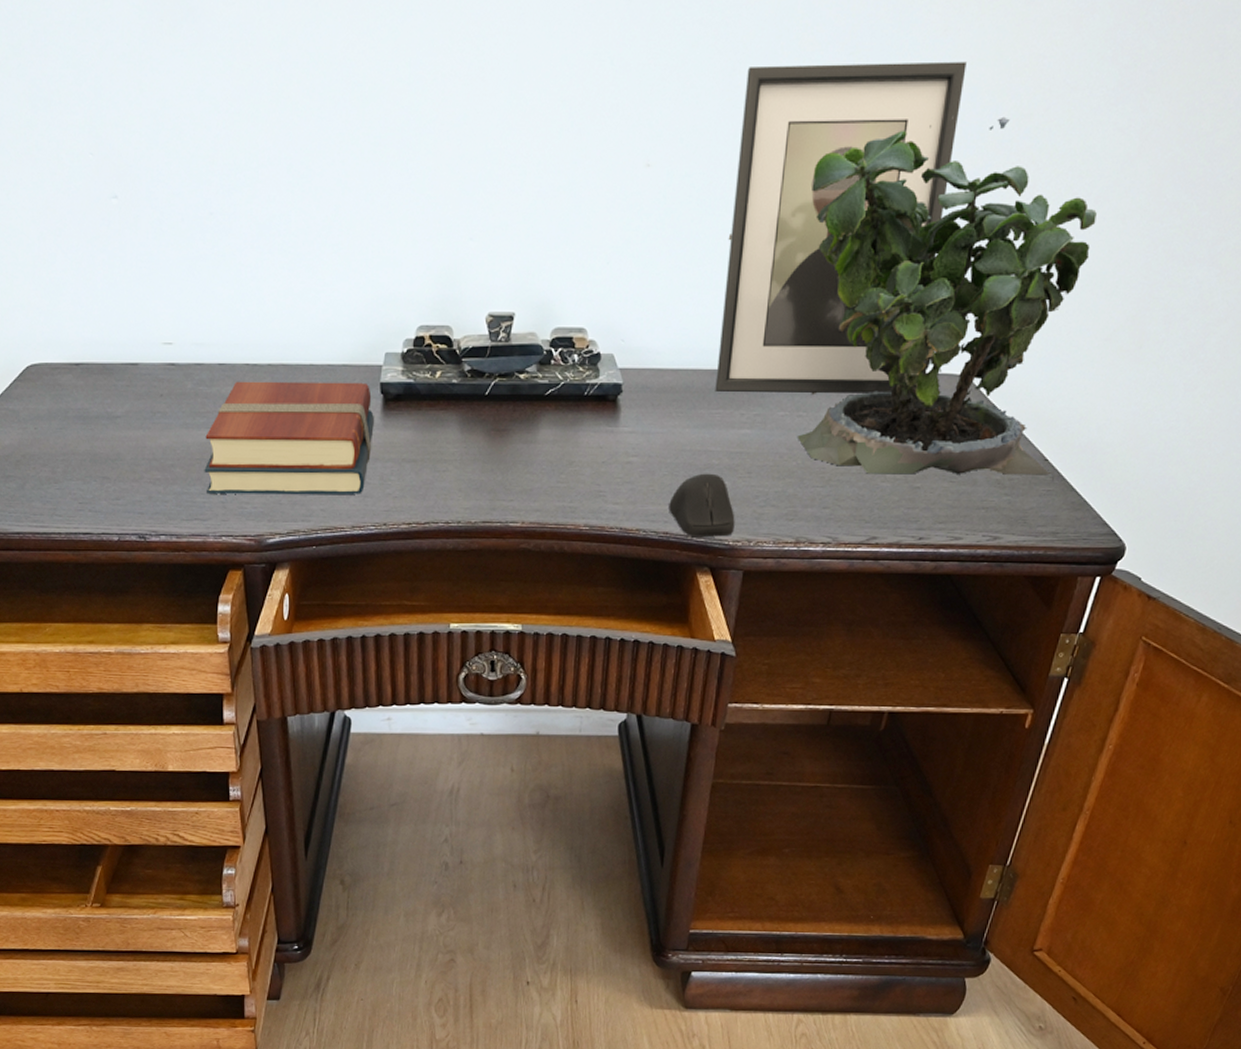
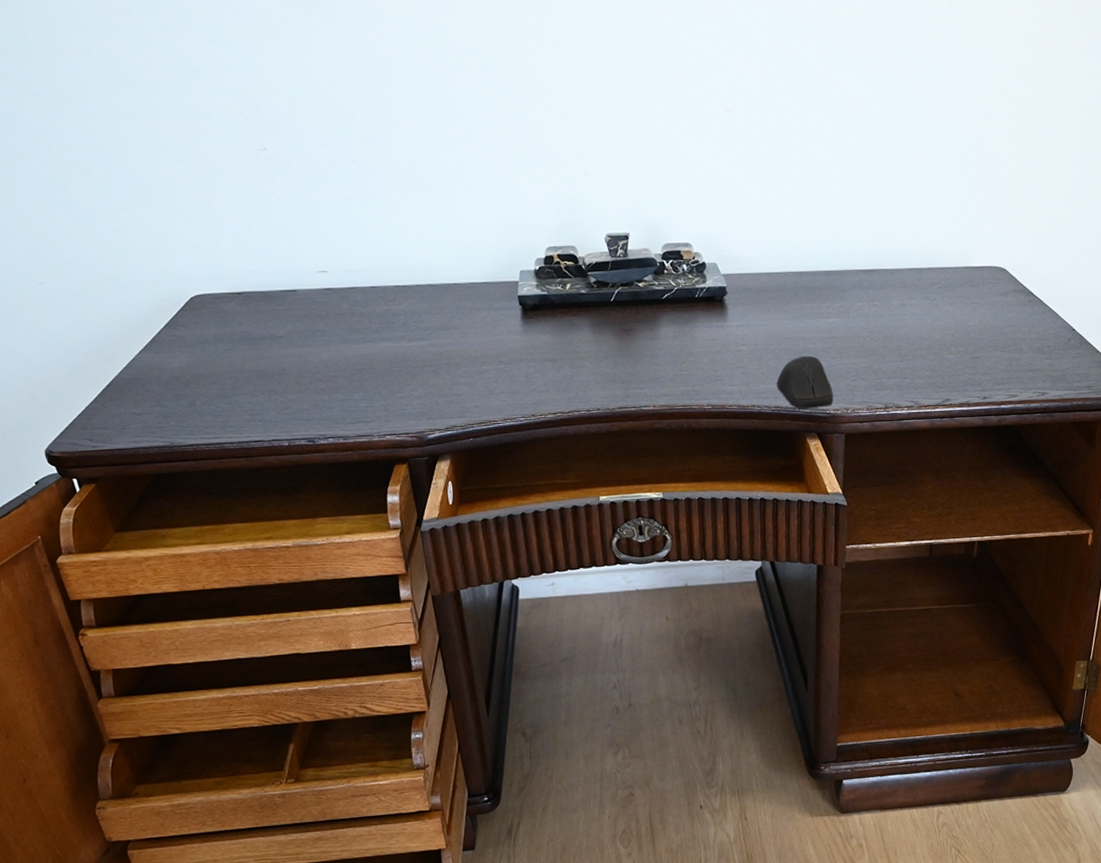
books: present [204,381,375,495] -> none [364,296,517,399]
picture frame: present [715,61,967,395] -> none [799,27,970,289]
potted plant: present [797,114,1097,475] -> none [862,67,1084,349]

